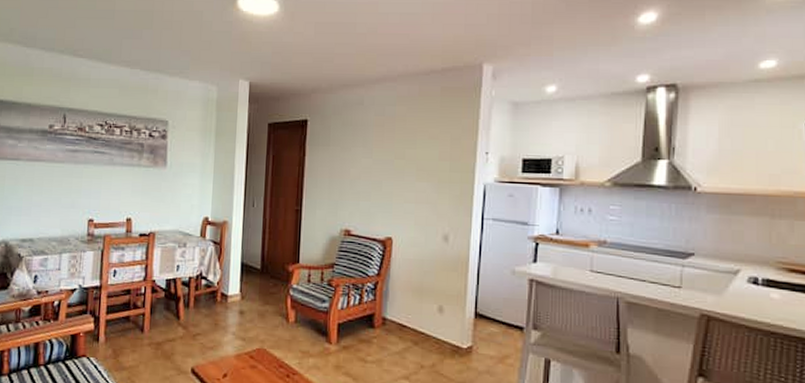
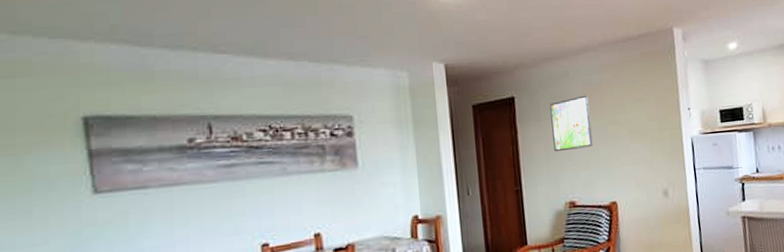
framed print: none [338,126,379,179] -> present [549,95,593,152]

